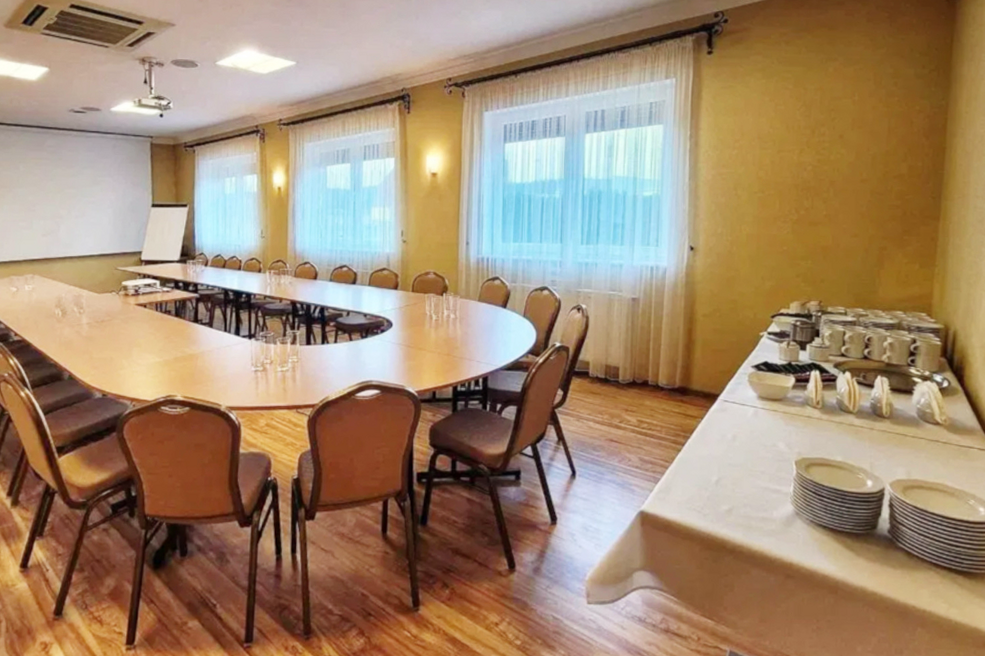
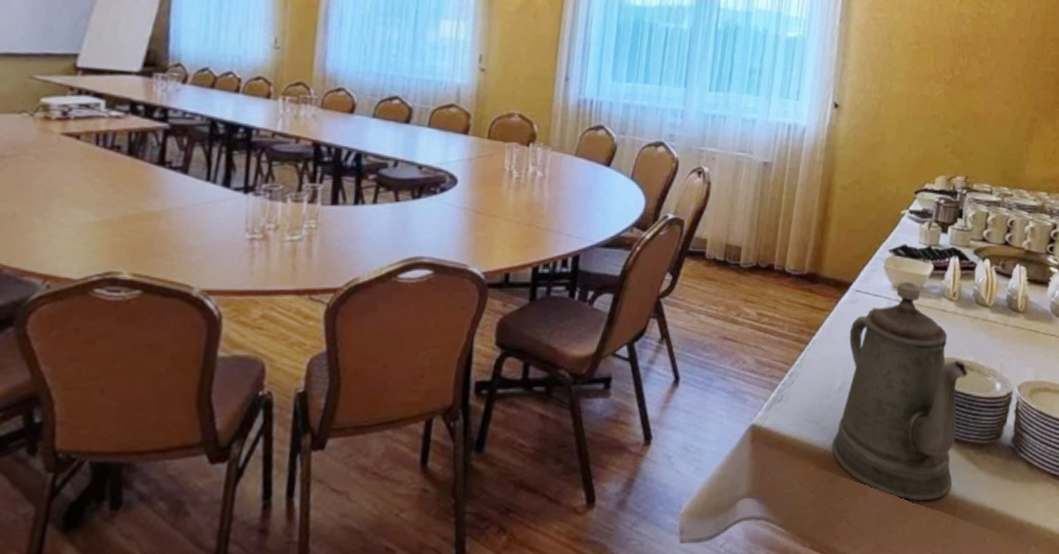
coffee pot: none [714,392,839,581] -> present [832,282,969,501]

